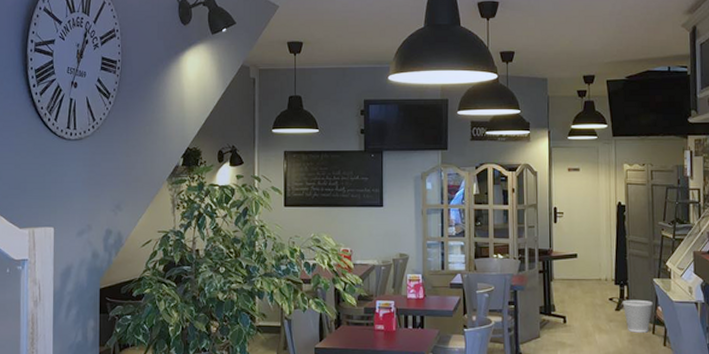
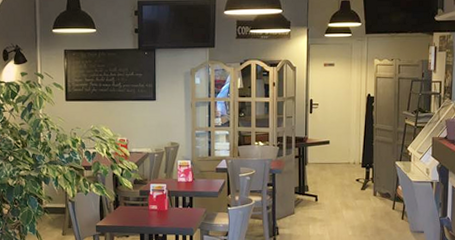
wastebasket: present [622,299,653,333] -> none [367,180,394,209]

